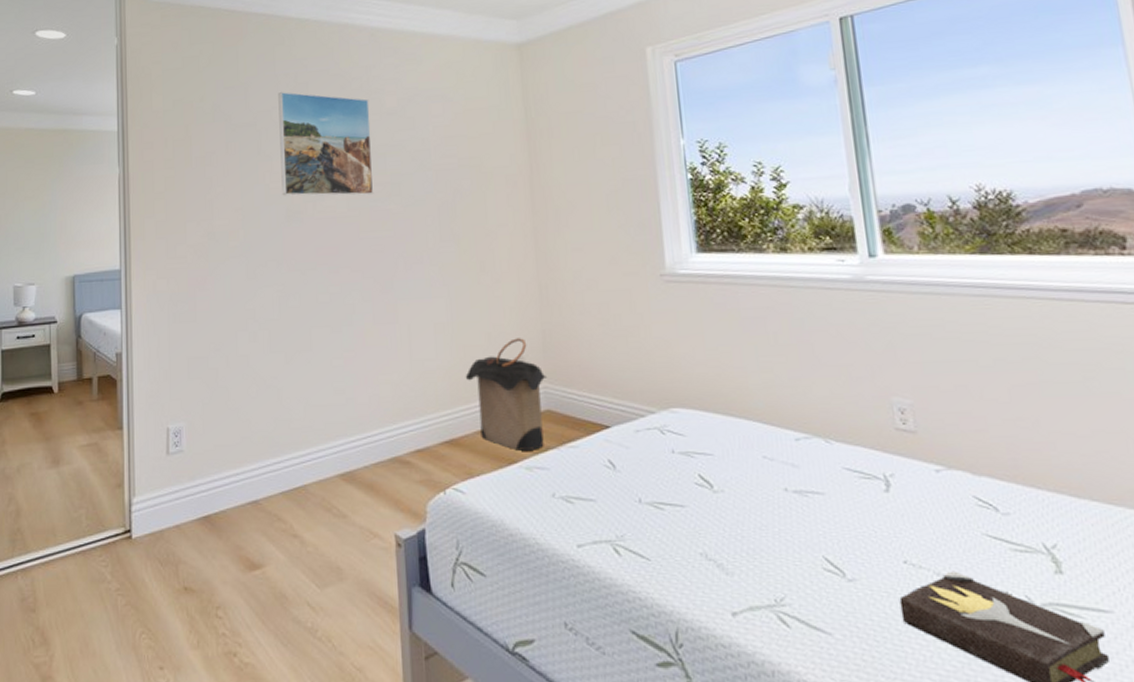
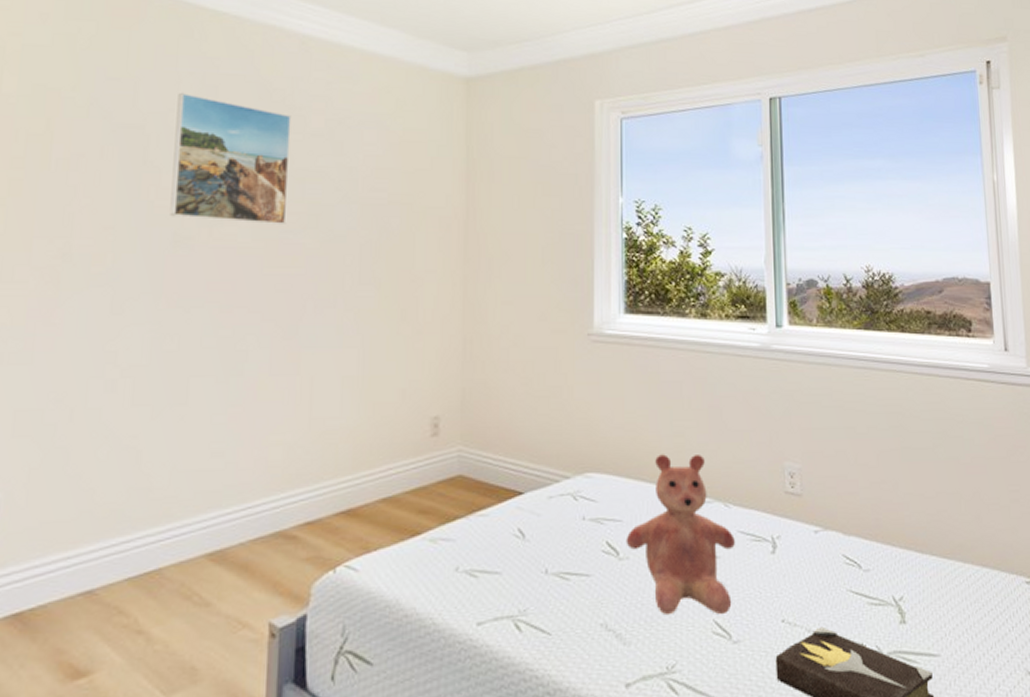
laundry hamper: present [465,338,548,451] -> none [371,396,463,521]
teddy bear: none [718,390,843,552] -> present [626,454,736,616]

